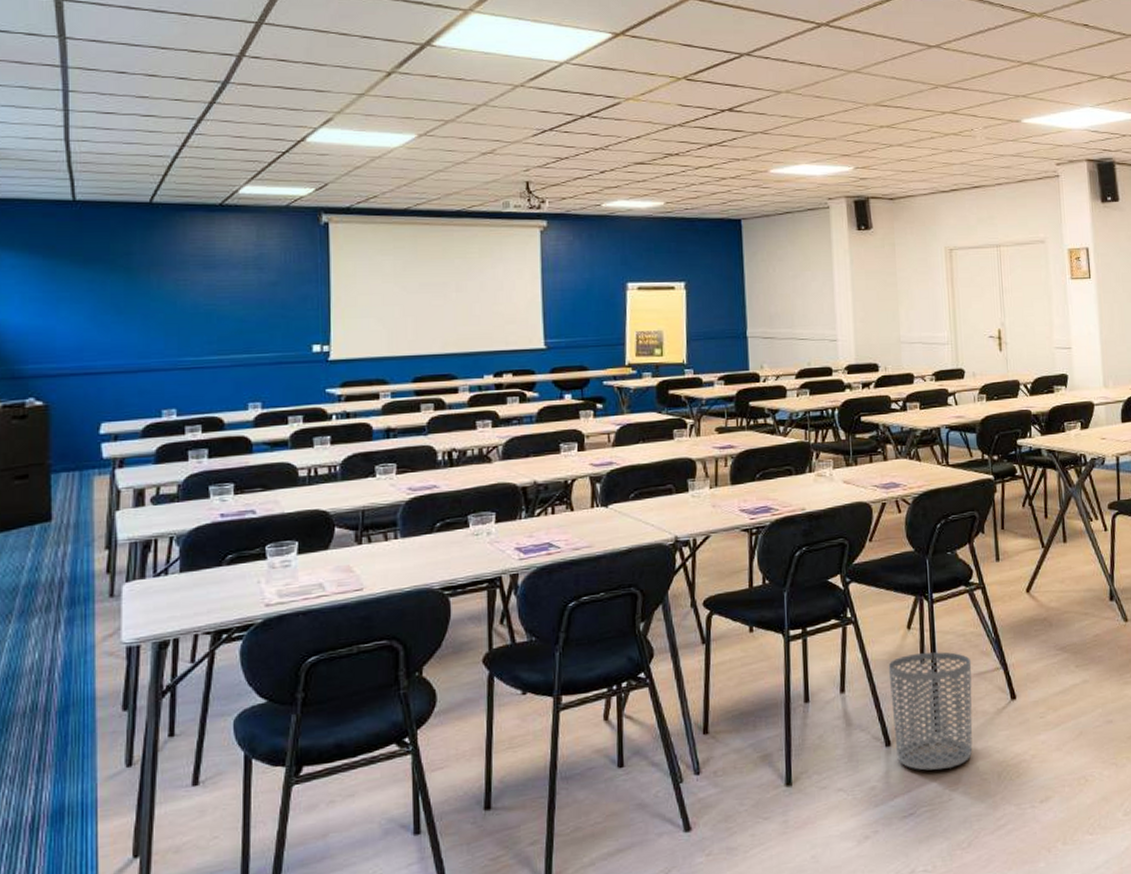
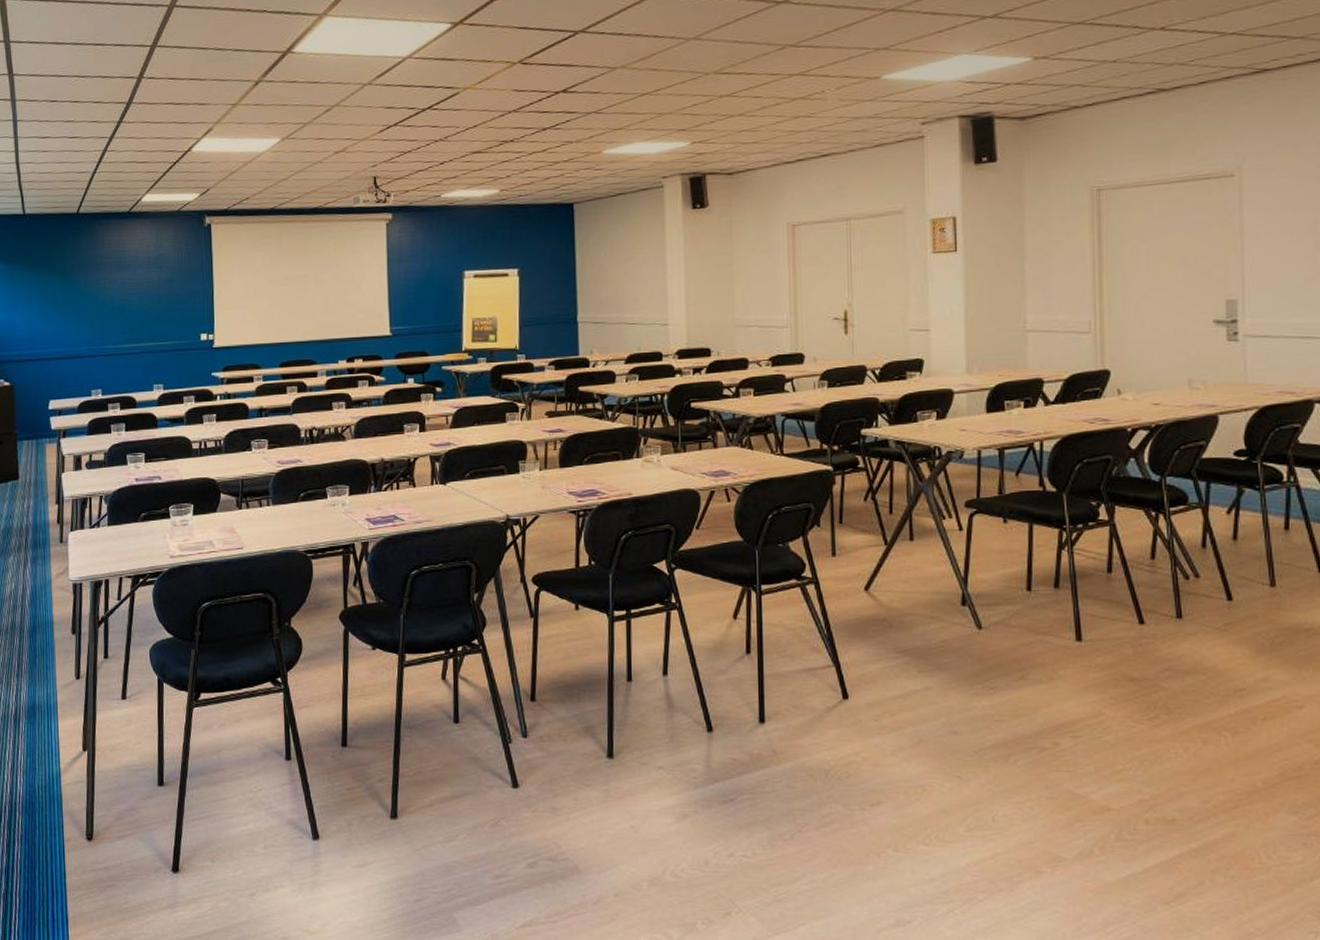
waste bin: present [888,652,973,771] -> none [712,644,801,760]

